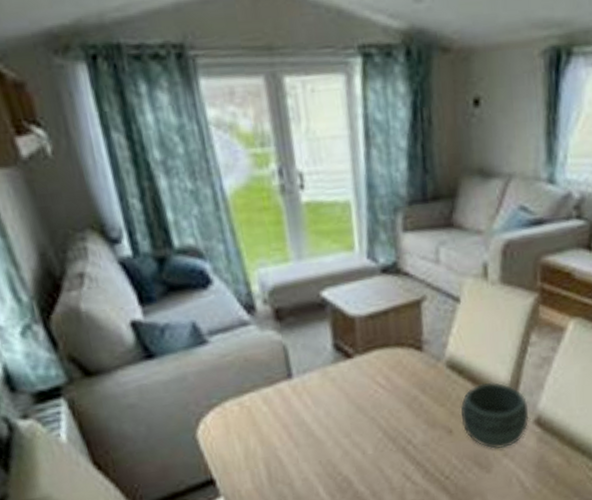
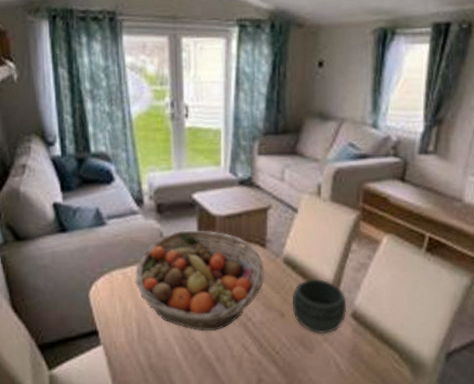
fruit basket: none [255,336,424,463] -> present [135,230,264,331]

